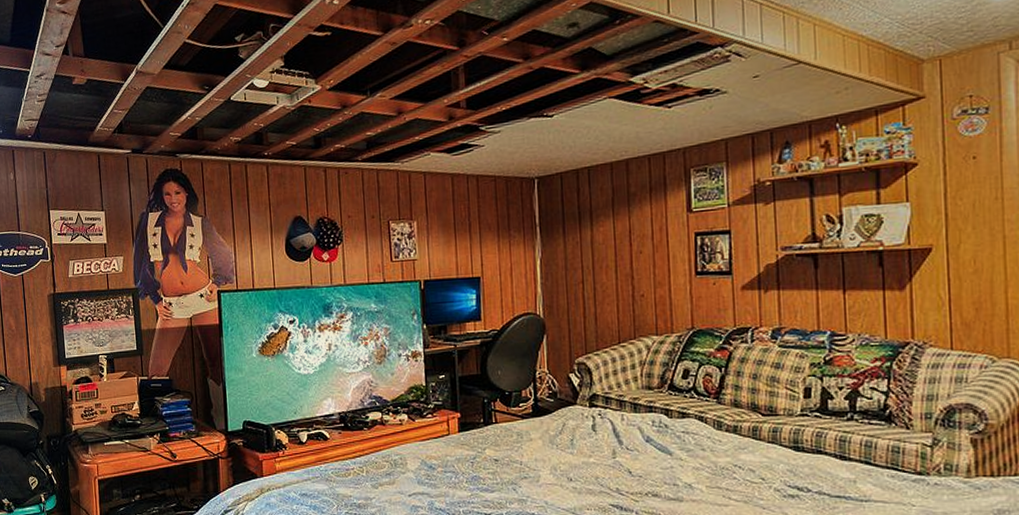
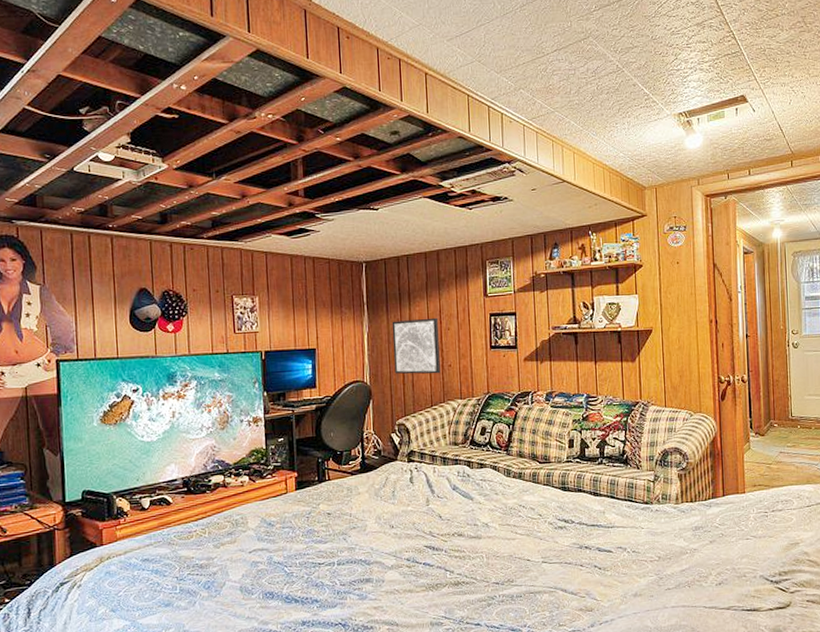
wall art: none [569,239,631,306] -> present [392,317,441,375]

